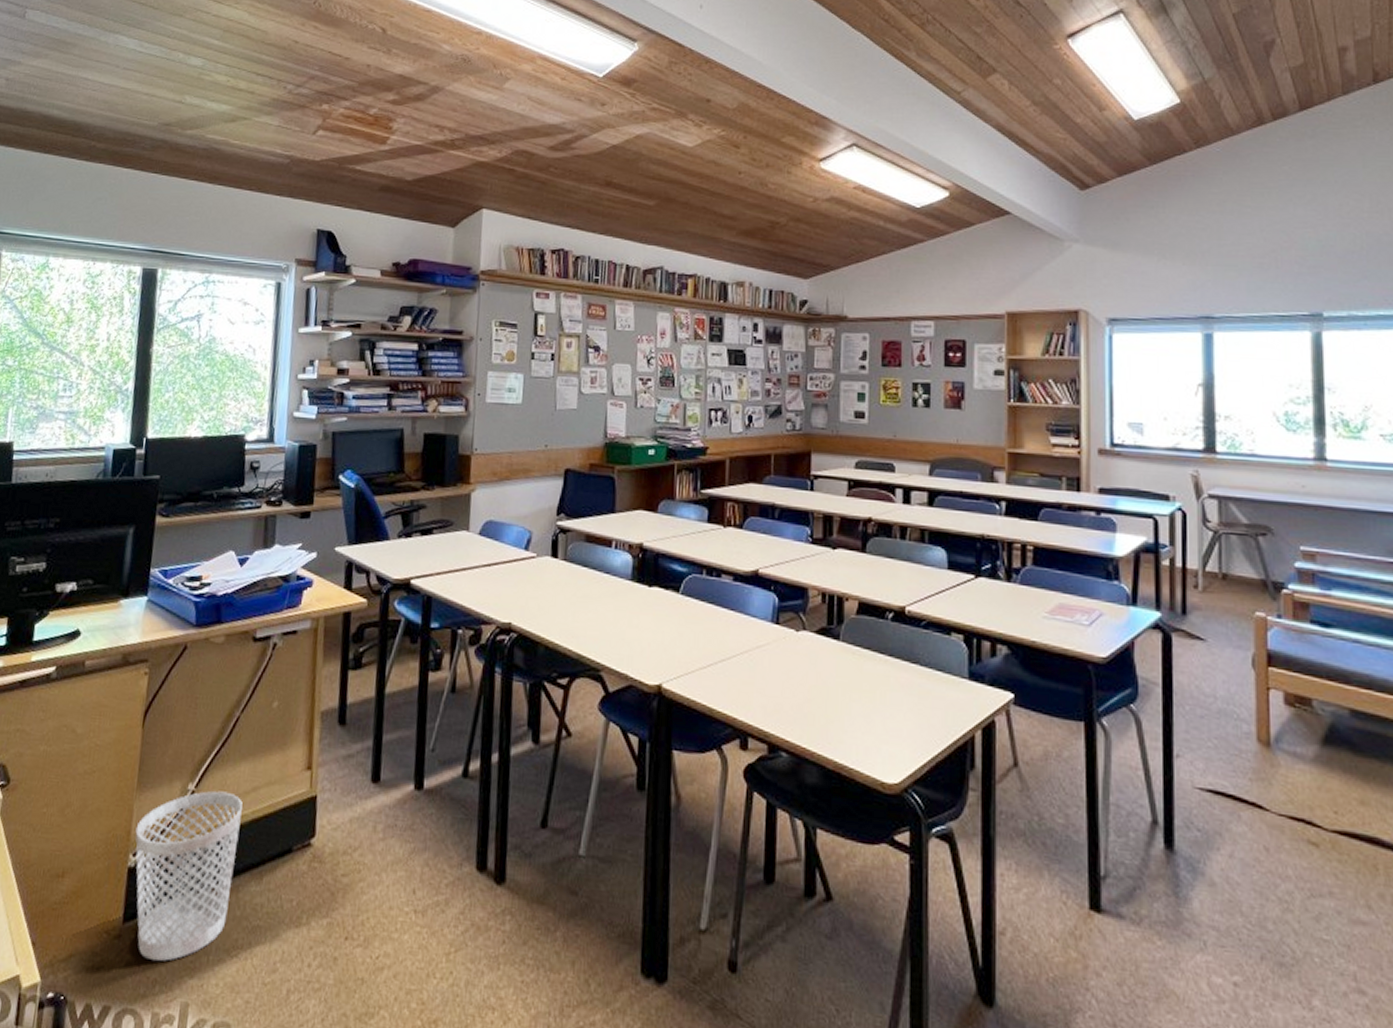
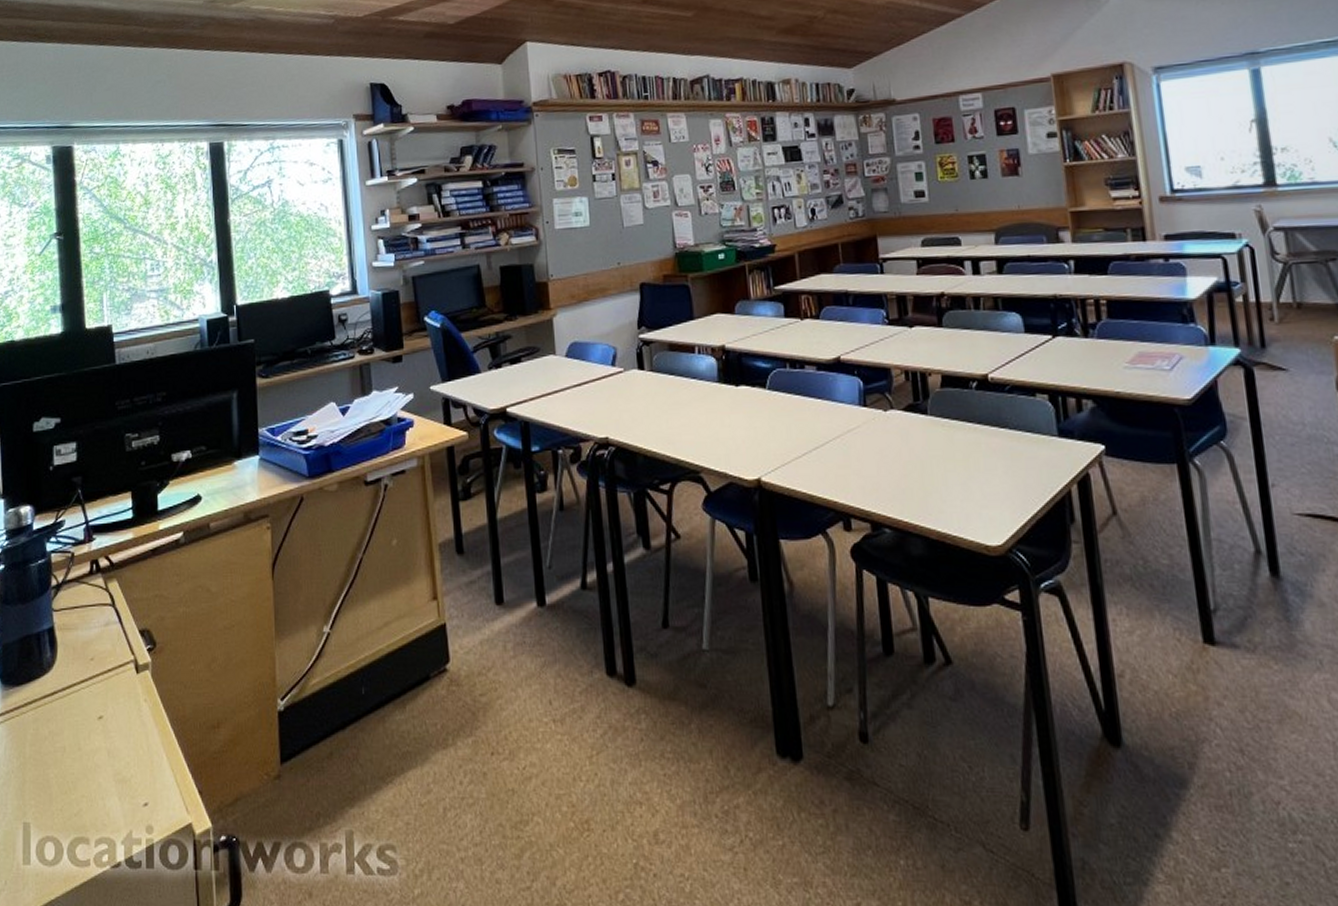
wastebasket: present [135,791,243,962] -> none [280,630,378,796]

